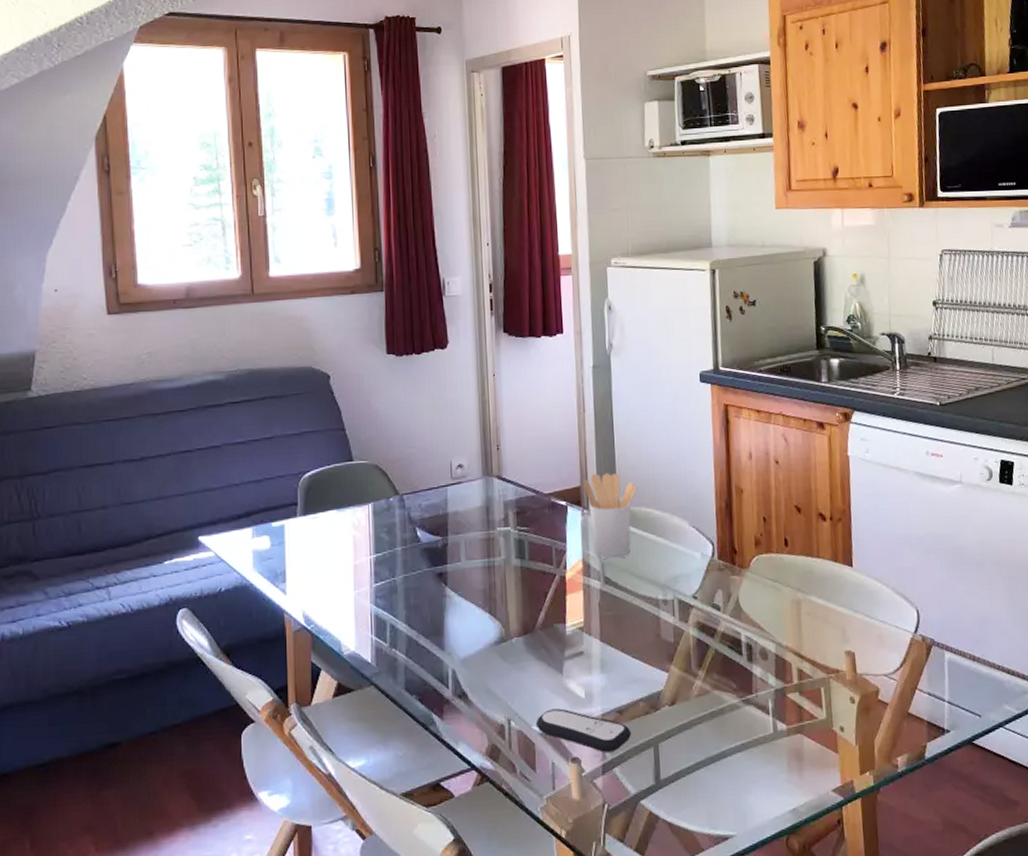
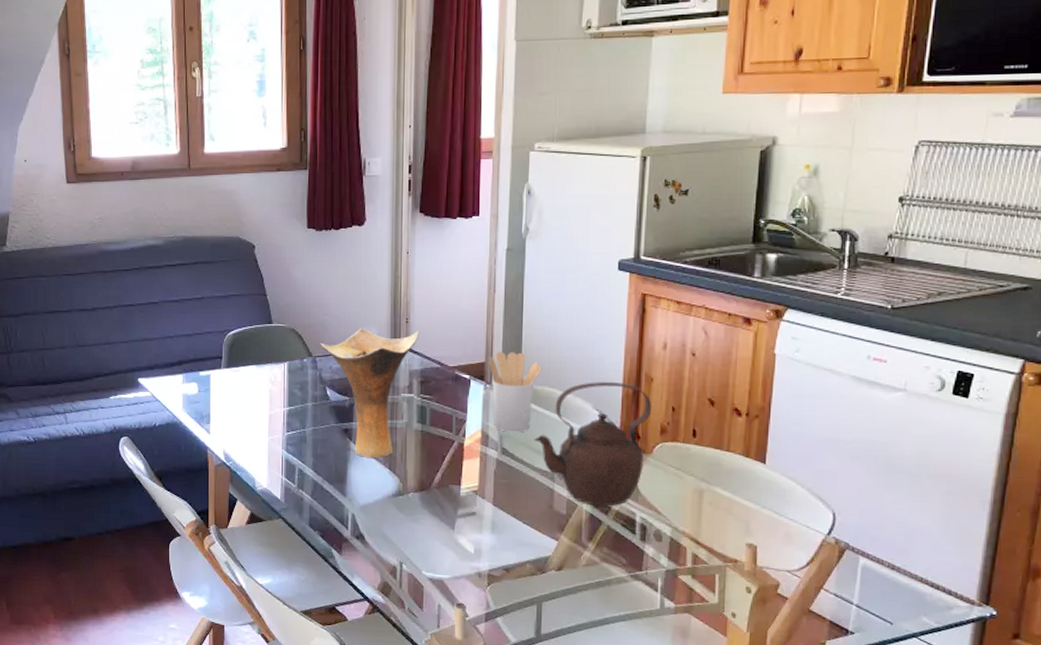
vase: none [407,458,512,604] -> present [320,328,420,459]
remote control: present [535,708,631,753] -> none [425,559,516,603]
teapot: none [635,496,745,629] -> present [534,382,652,507]

